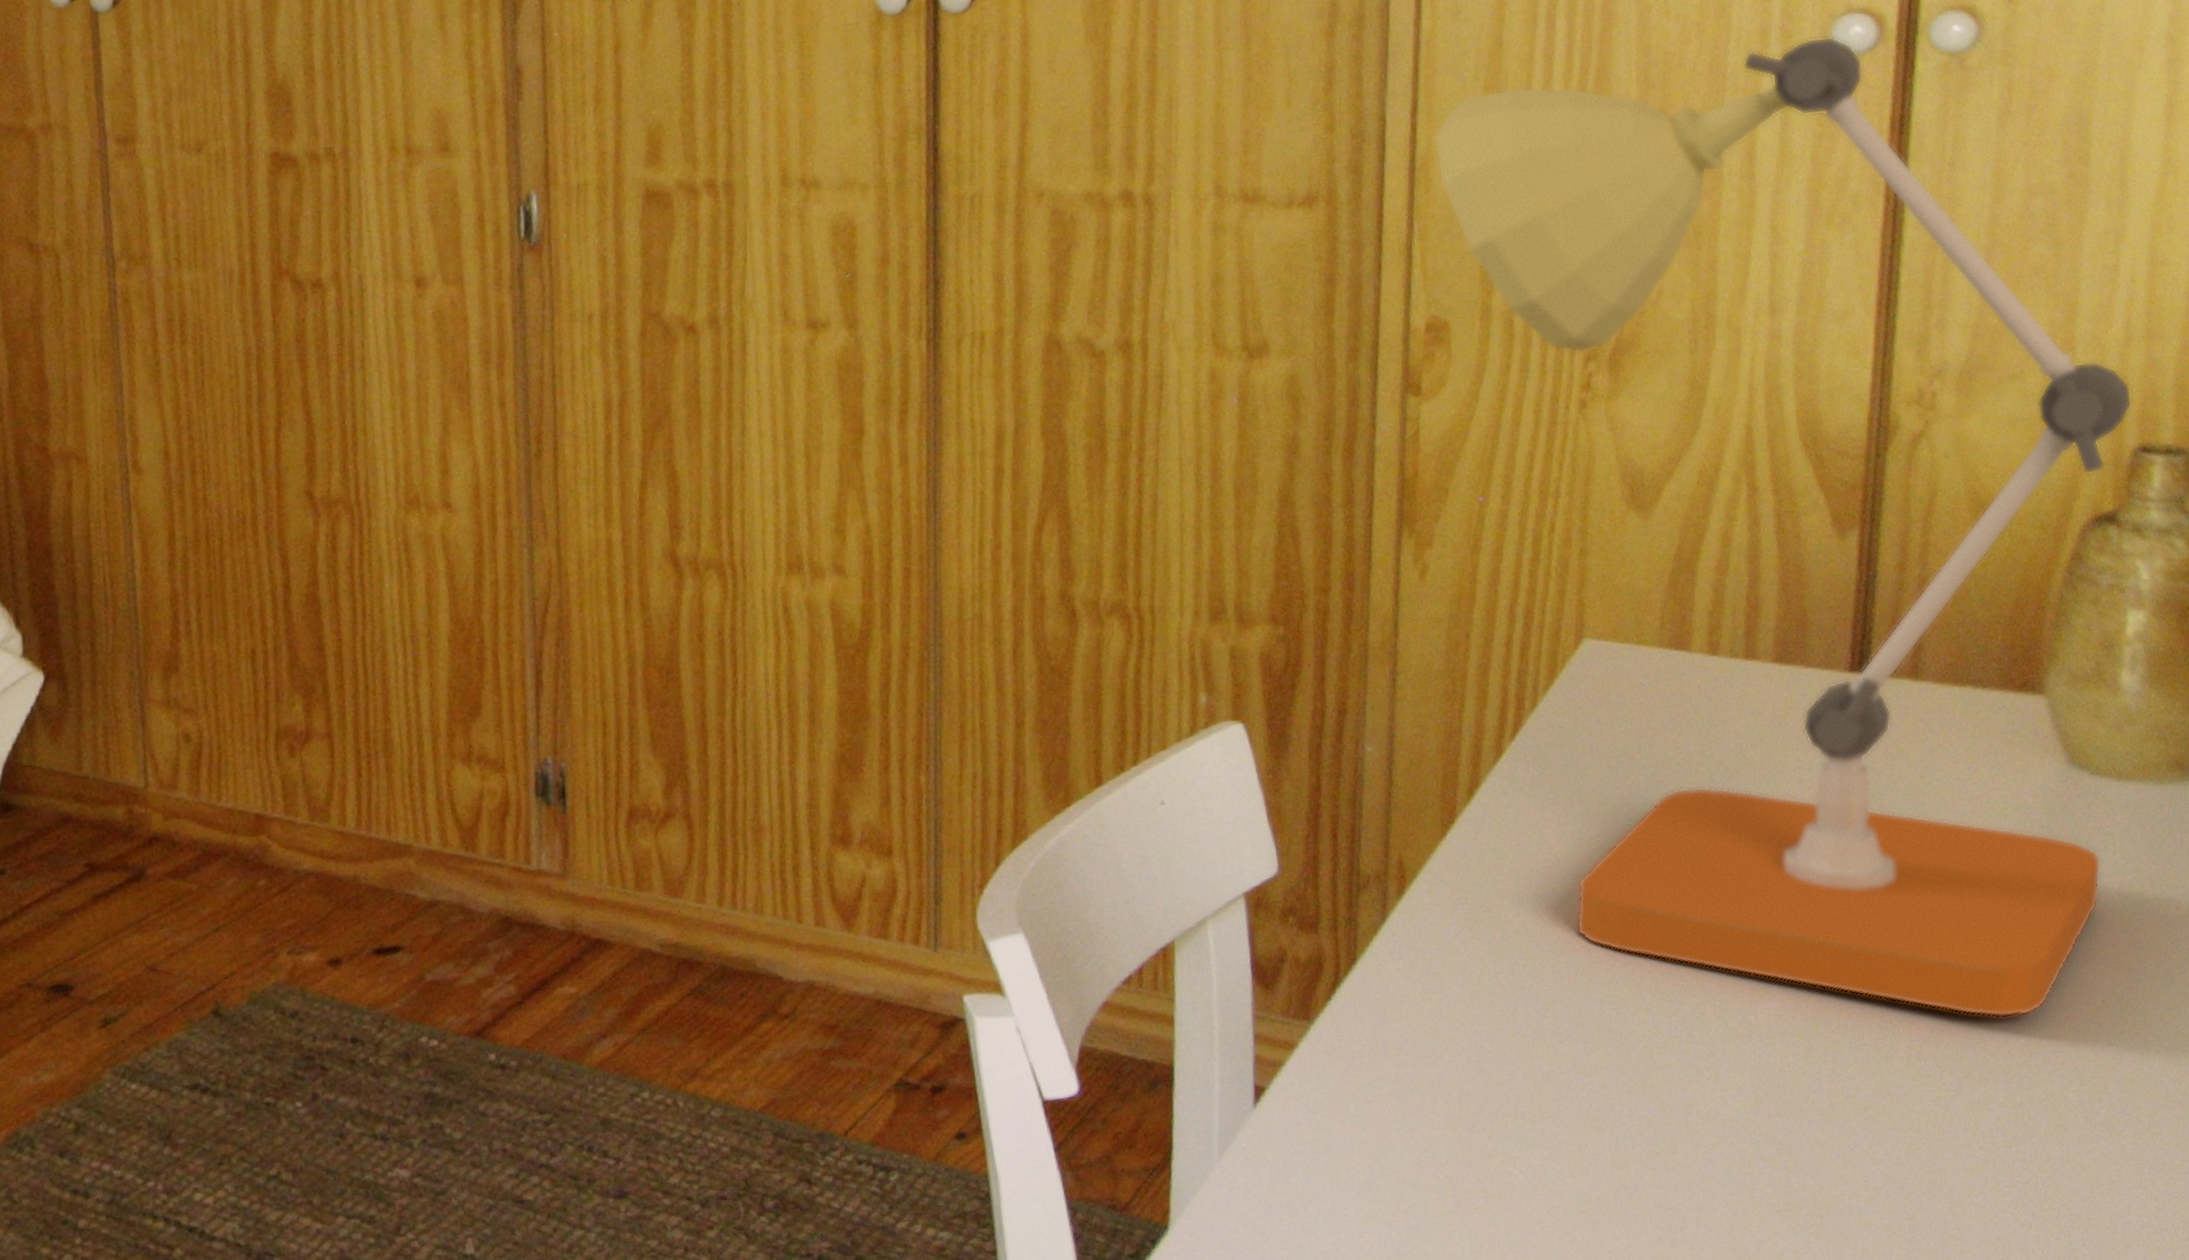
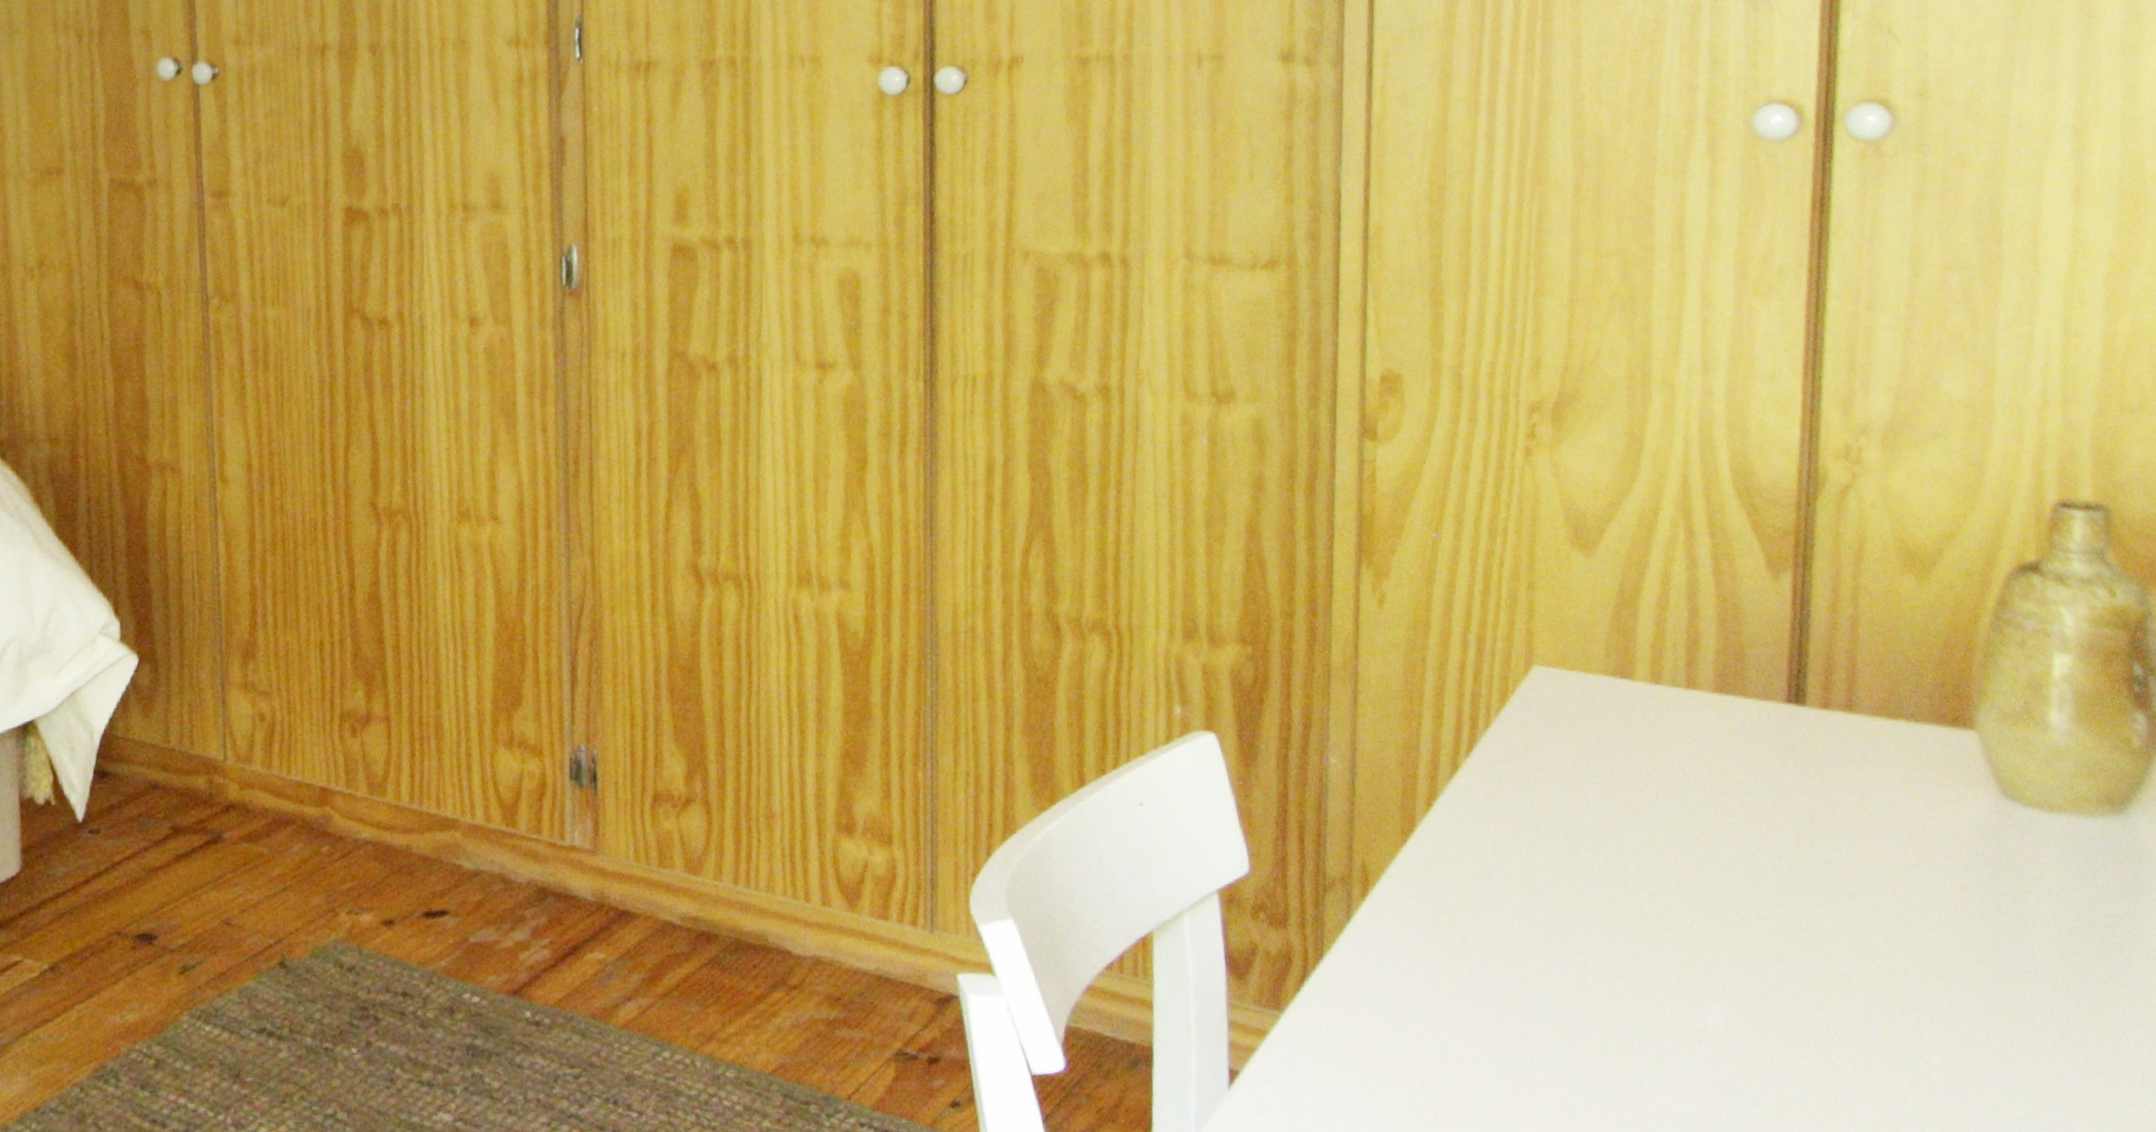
desk lamp: present [1433,36,2133,1019] -> none [1384,124,2052,1034]

